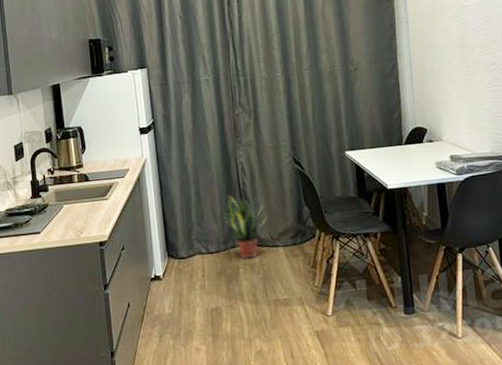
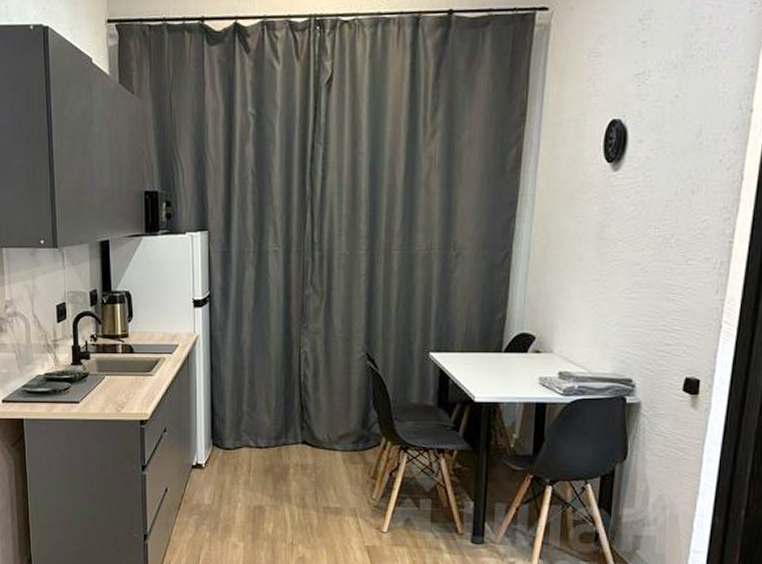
potted plant: present [224,195,267,259] -> none [279,386,327,459]

